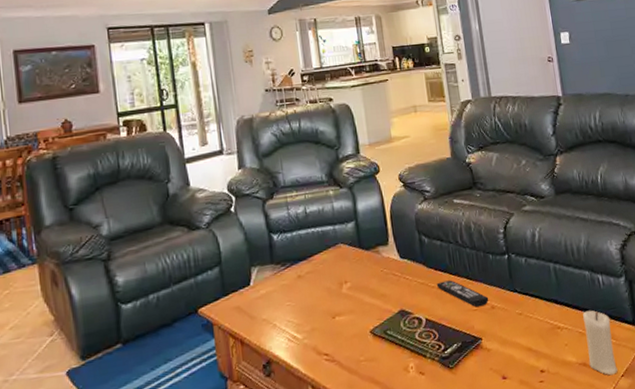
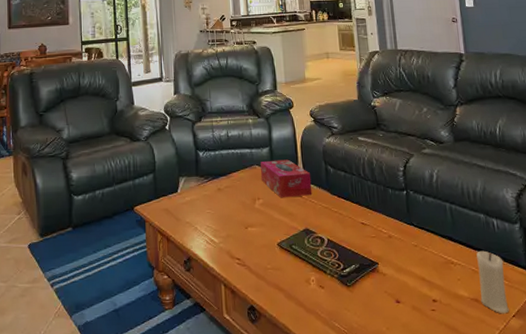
tissue box: none [346,233,406,279] -> present [260,159,313,198]
remote control: present [436,280,489,308] -> none [339,207,387,235]

